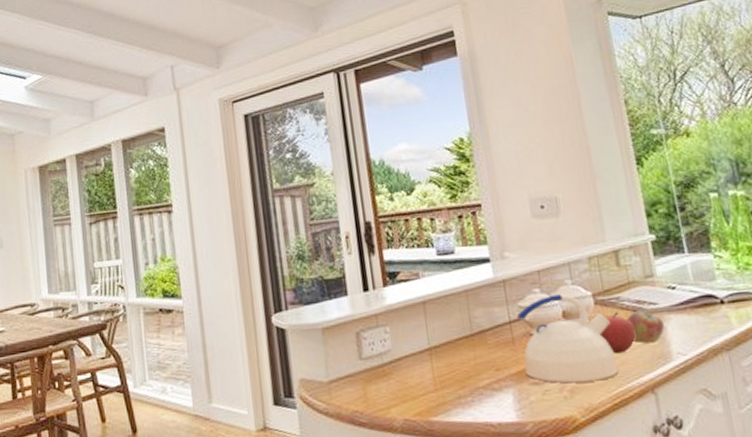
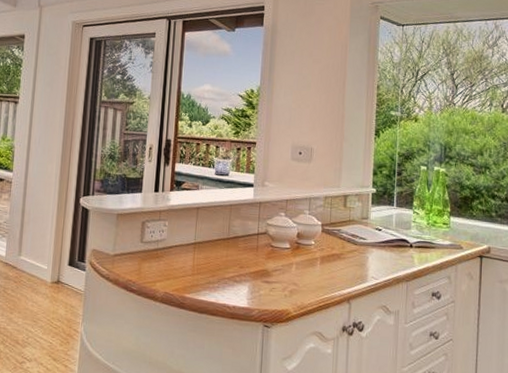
kettle: present [516,294,620,384] -> none [261,219,329,288]
fruit: present [599,312,636,354] -> none [320,240,346,271]
fruit: present [627,311,665,345] -> none [342,242,368,268]

